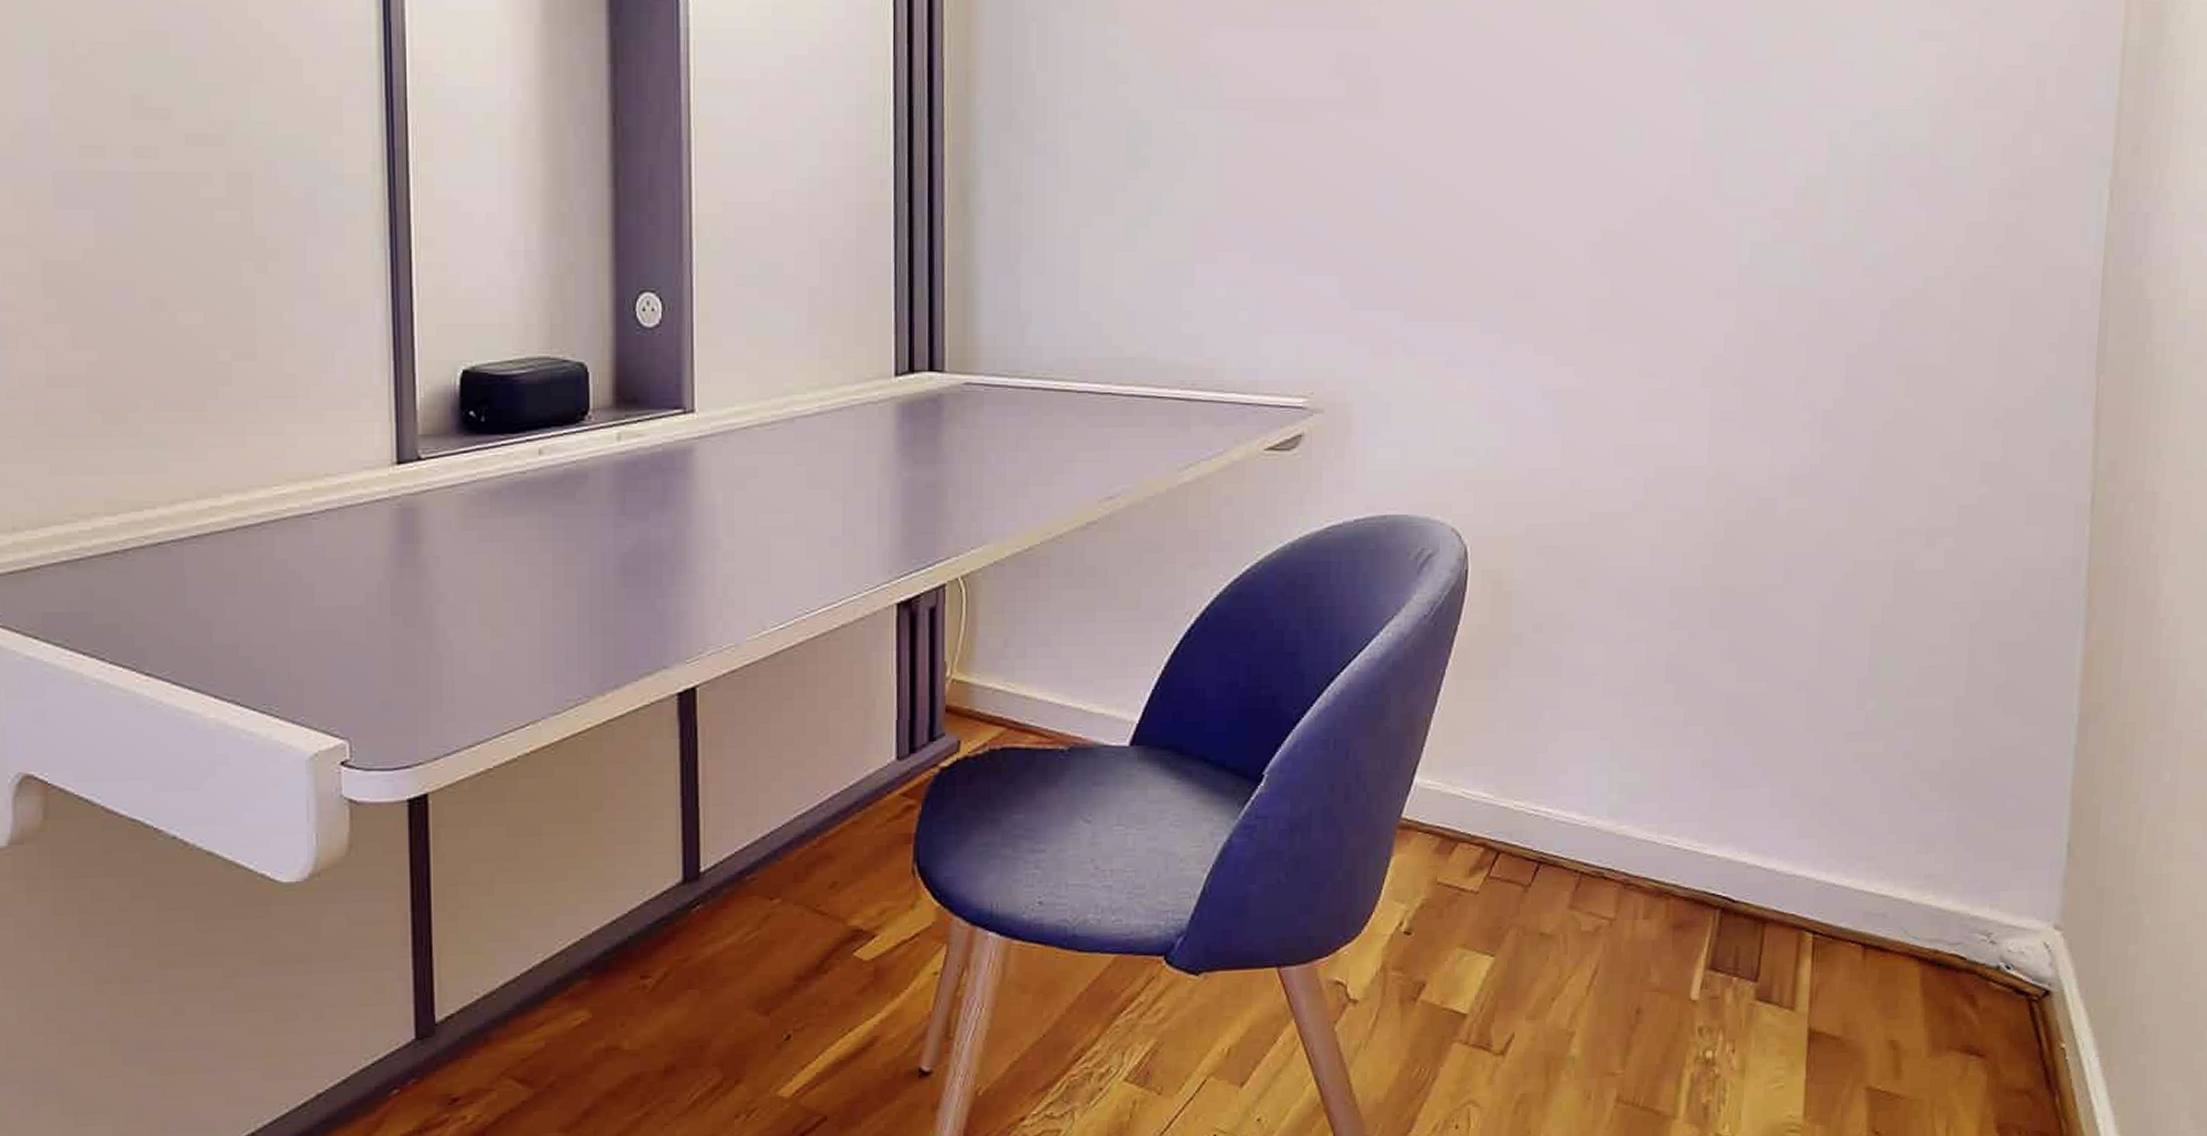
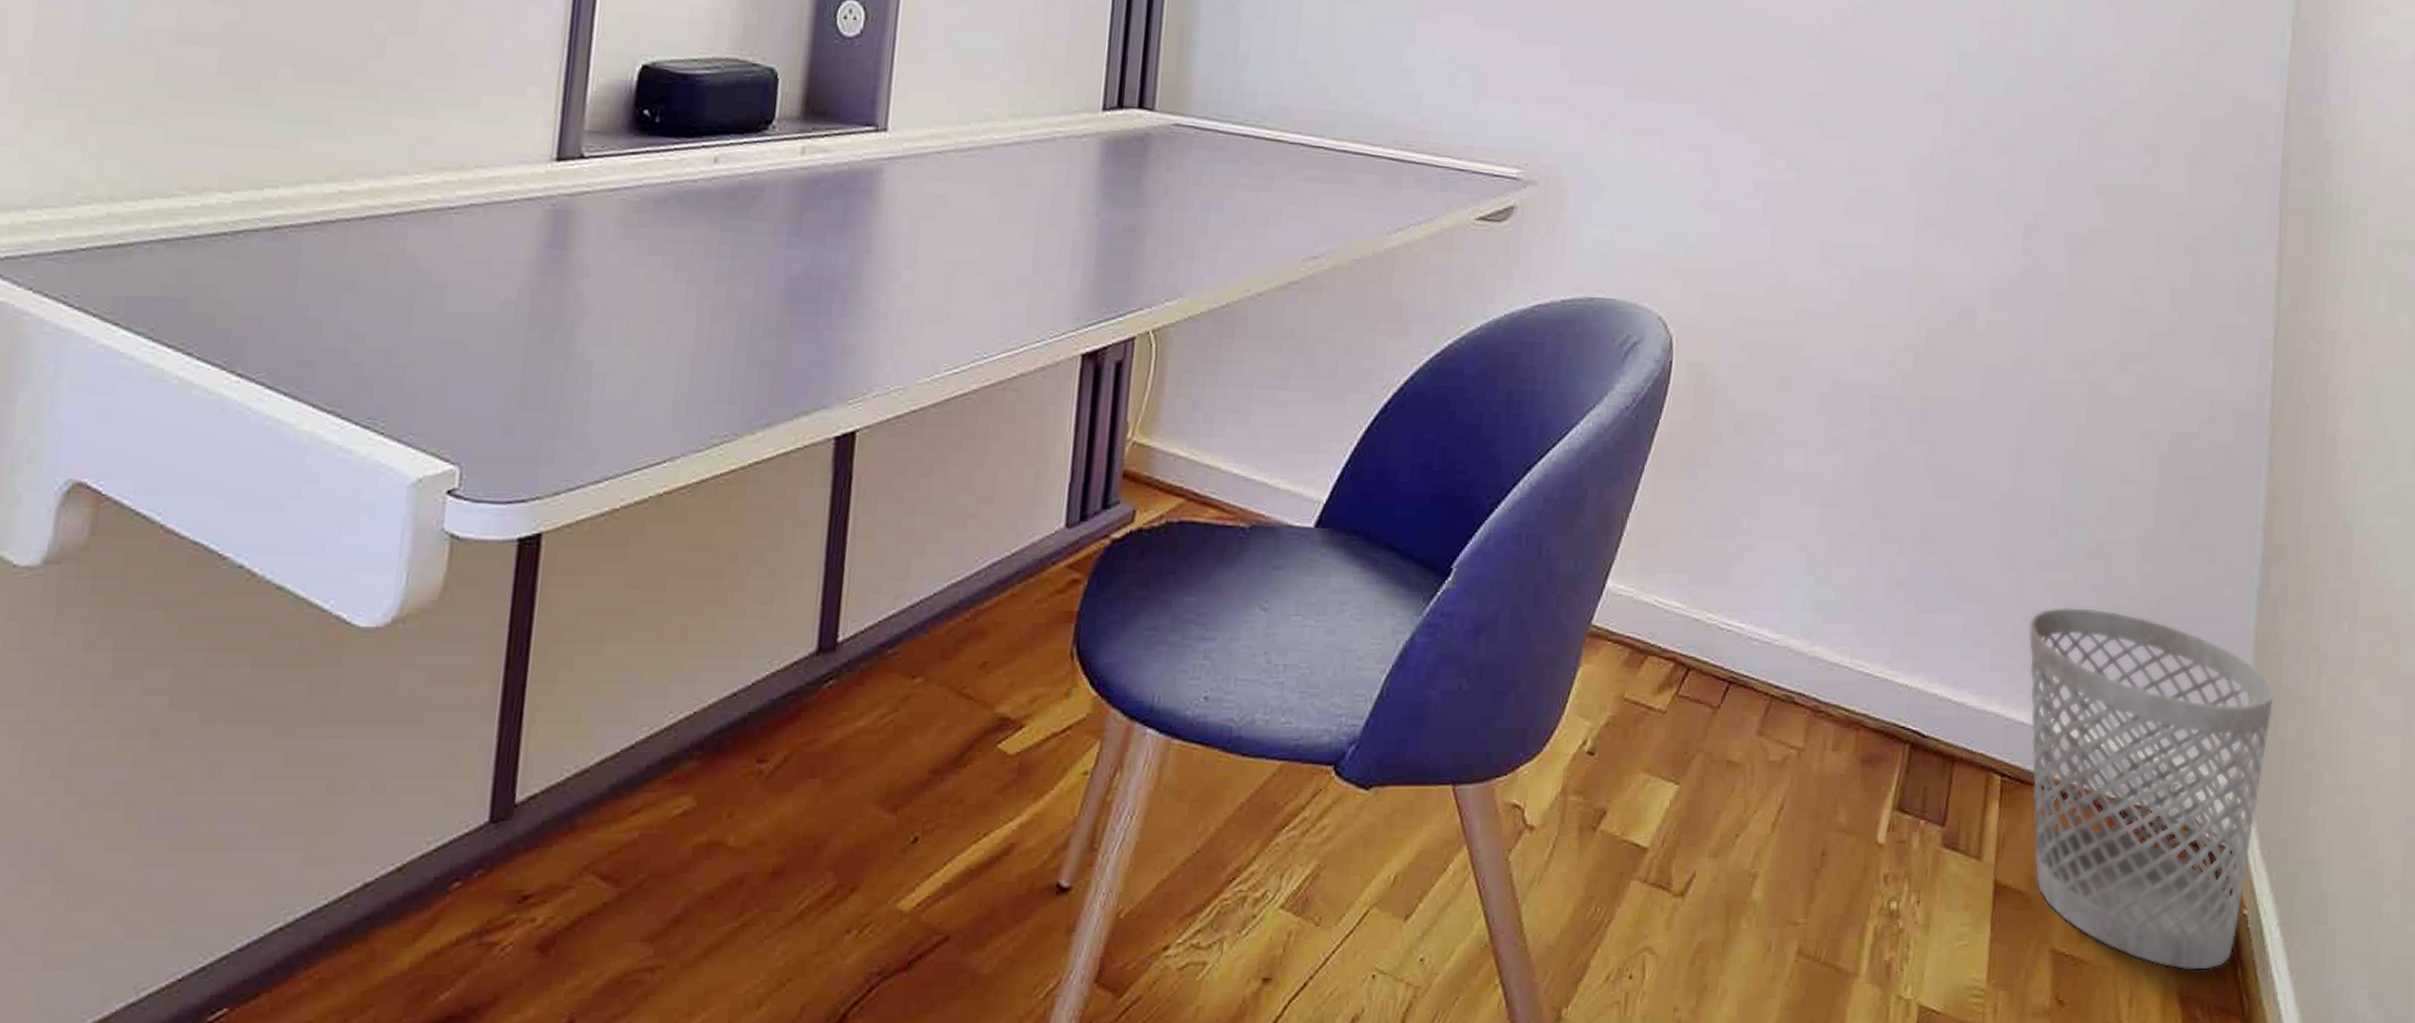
wastebasket: none [1837,774,2093,1100] -> present [2028,606,2275,971]

